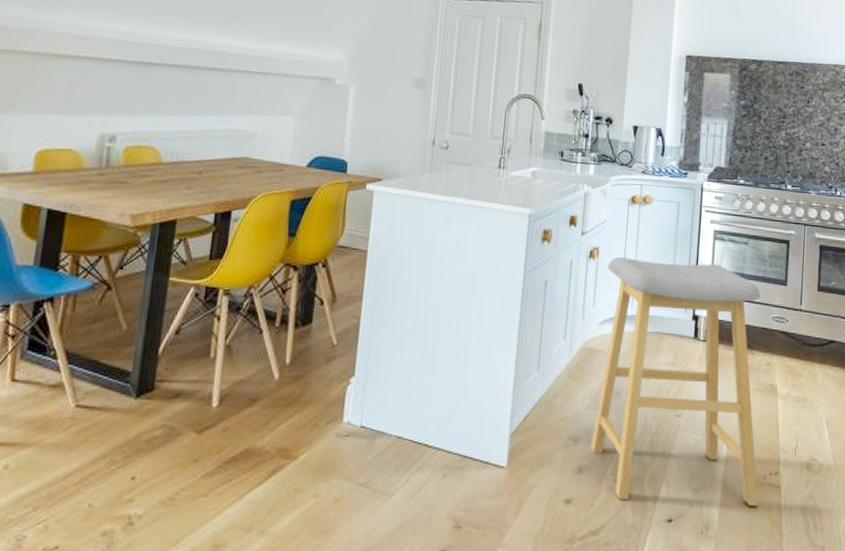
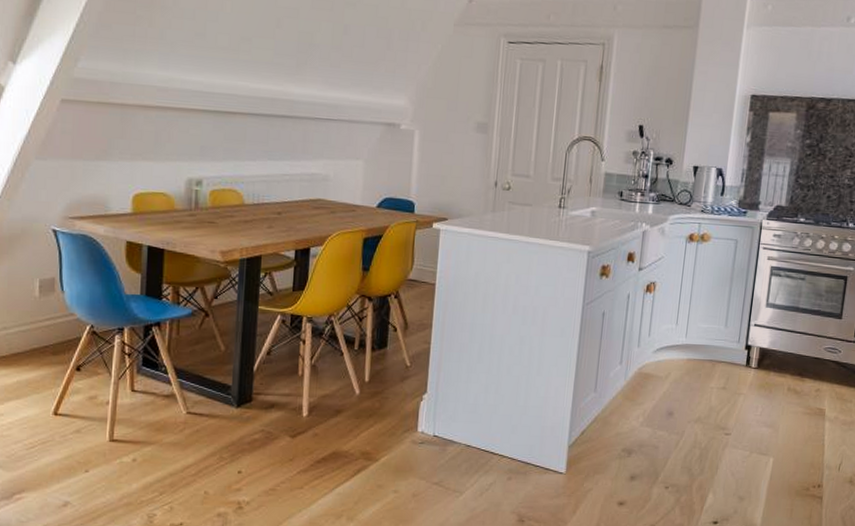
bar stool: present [590,256,762,507] -> none [643,290,815,514]

